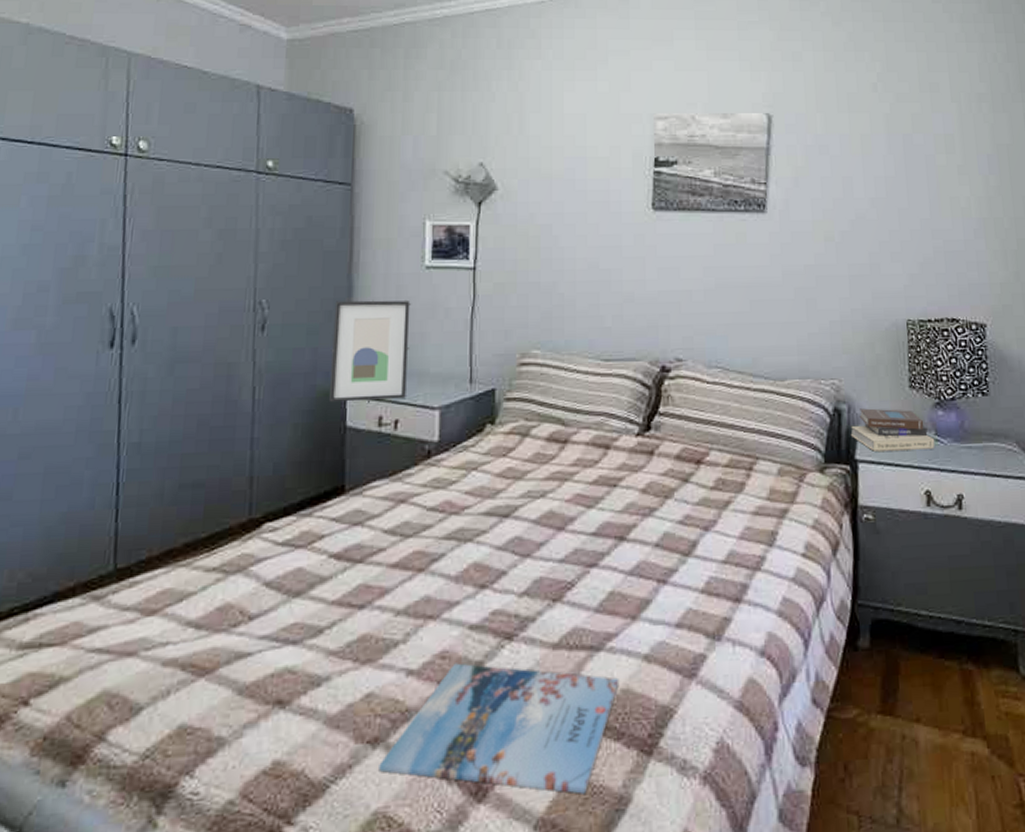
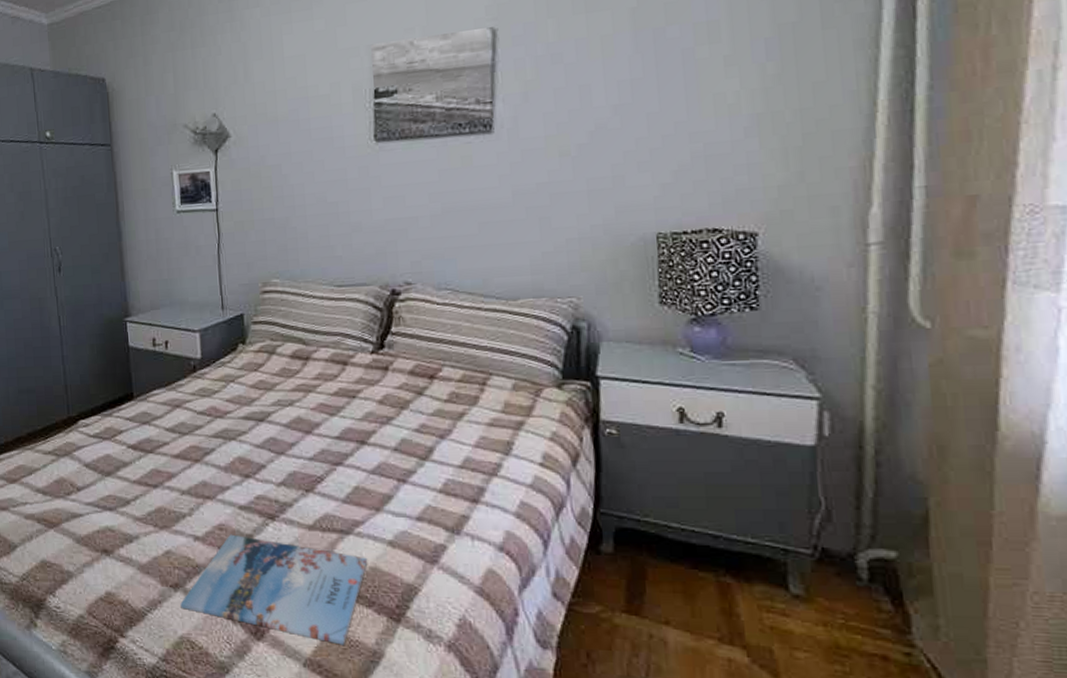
picture frame: present [328,299,412,403] -> none [109,240,172,328]
books: present [850,408,935,451] -> none [591,325,690,368]

